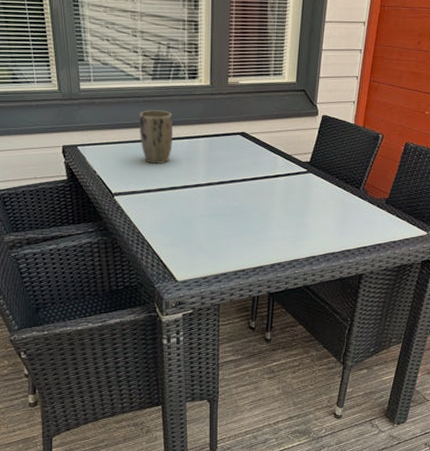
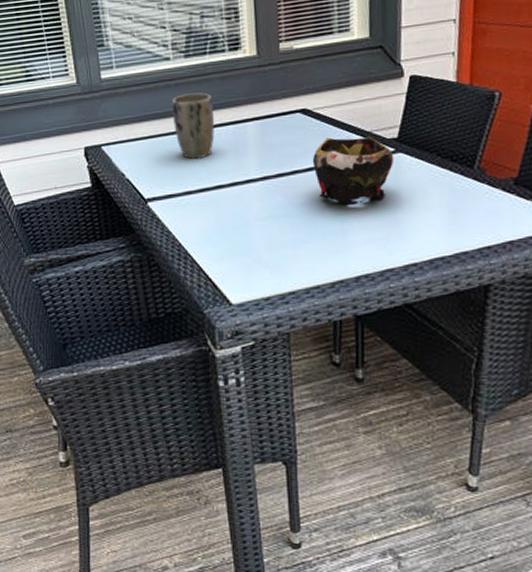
decorative bowl: none [246,156,306,211] -> present [312,136,395,206]

